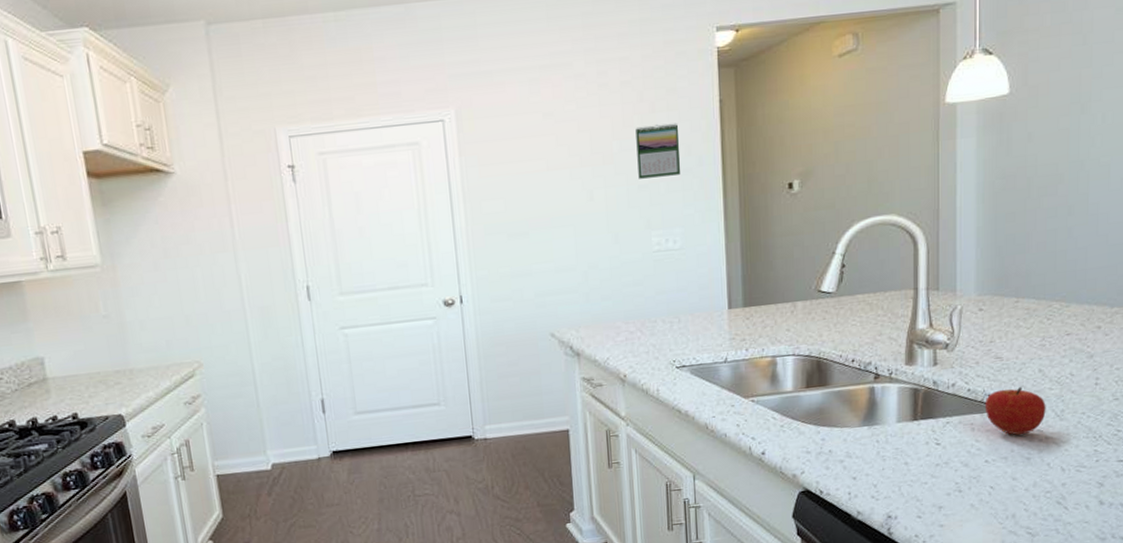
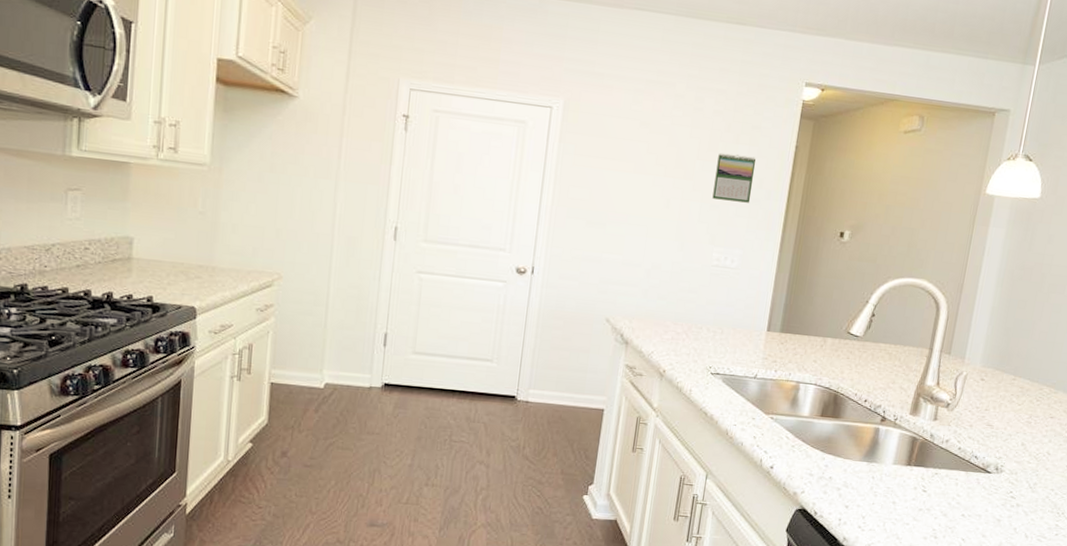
fruit: present [984,387,1046,436] -> none [970,454,1023,498]

